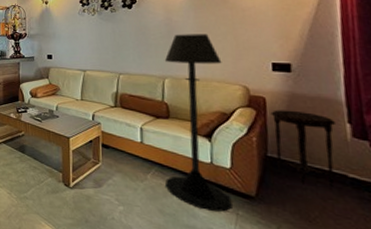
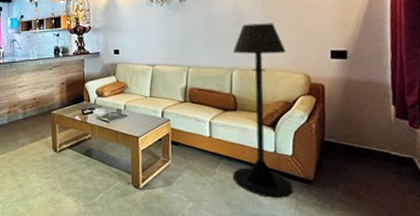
side table: present [270,110,337,188] -> none [328,95,383,166]

